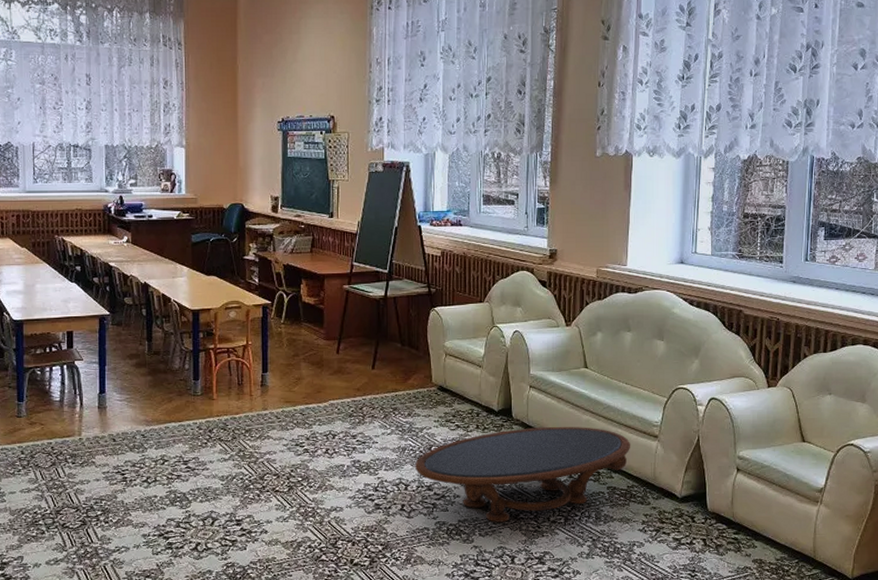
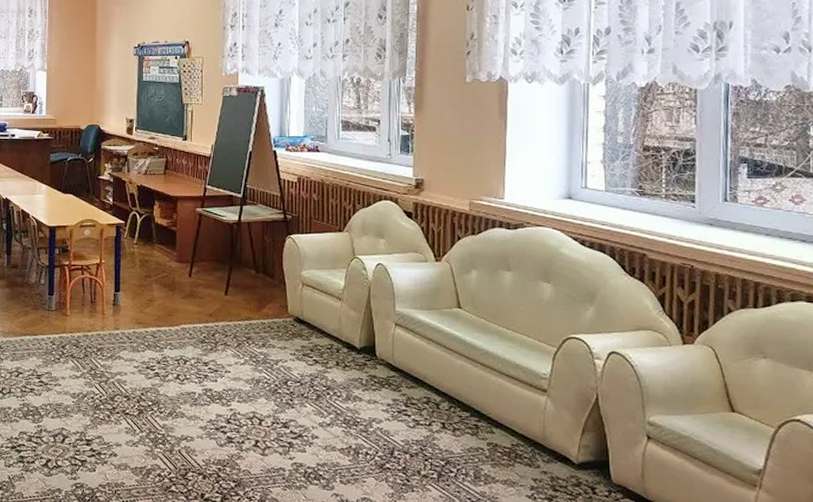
coffee table: present [415,426,631,522] -> none [270,369,515,471]

